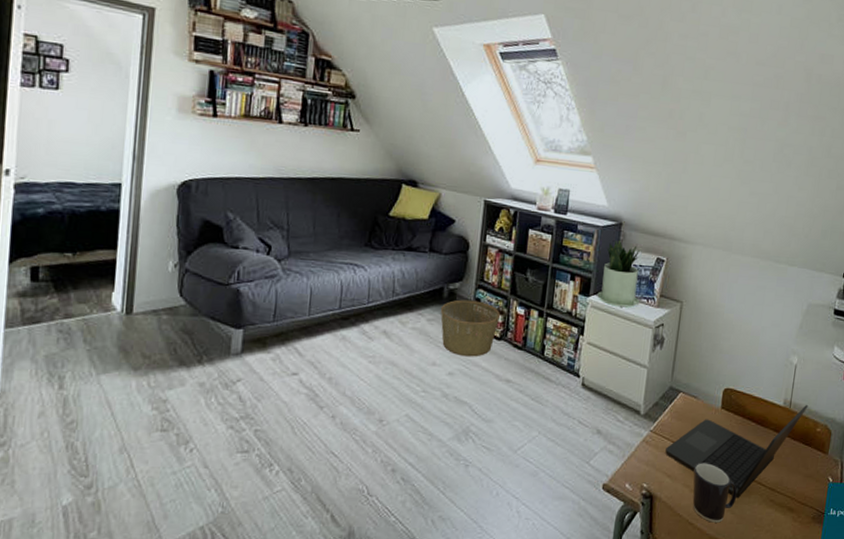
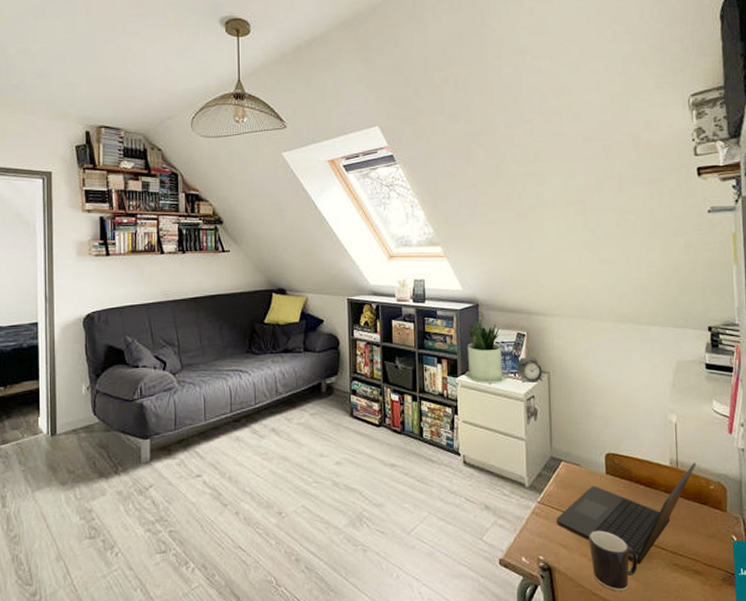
basket: present [440,299,500,357] -> none [320,392,376,446]
alarm clock: none [649,283,677,310] -> present [516,357,543,383]

